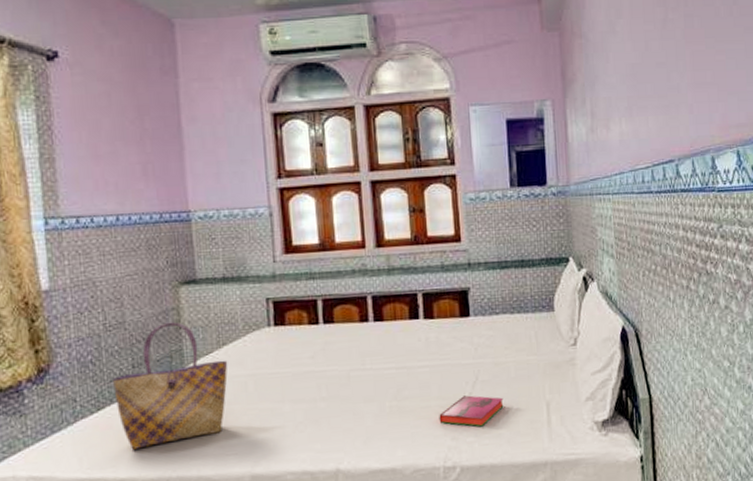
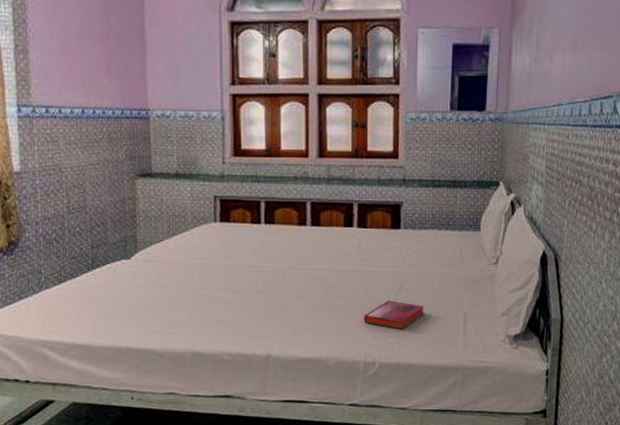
tote bag: present [113,322,228,450] -> none [74,210,177,320]

